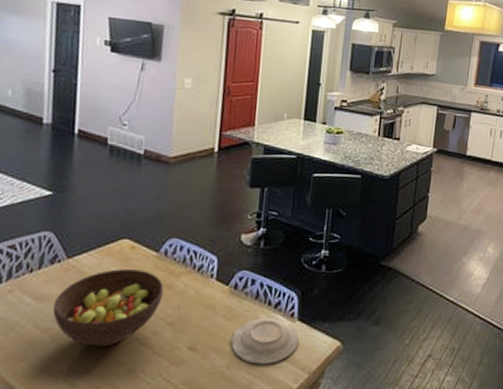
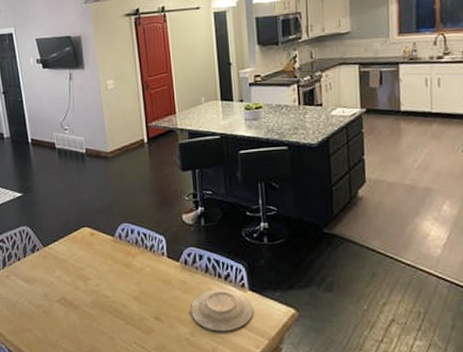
fruit bowl: present [52,269,164,347] -> none [40,253,125,320]

